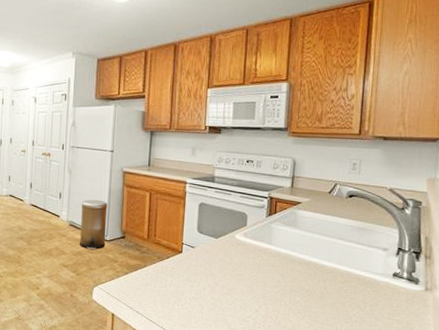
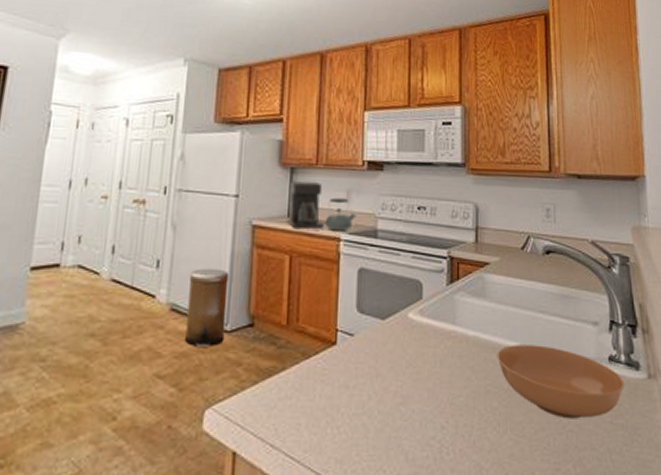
coffee maker: none [149,141,175,175] -> present [289,180,324,230]
kettle: none [176,153,199,177] -> present [326,197,357,231]
bowl: none [301,260,404,314] -> present [497,345,625,419]

